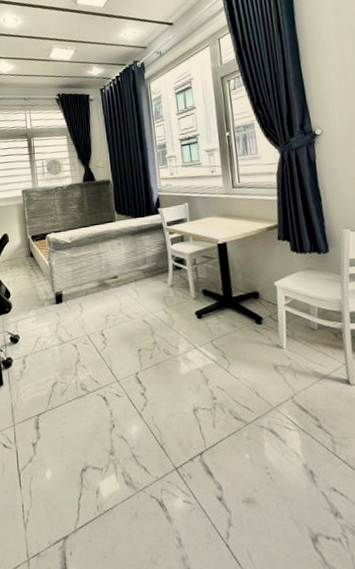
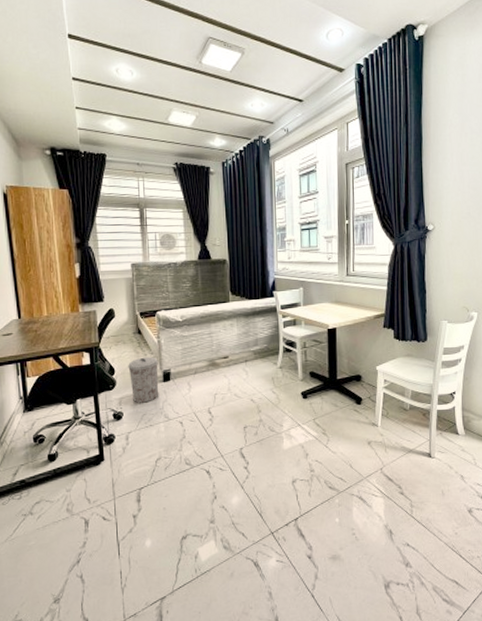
trash can: none [22,279,53,326] -> present [128,356,159,403]

